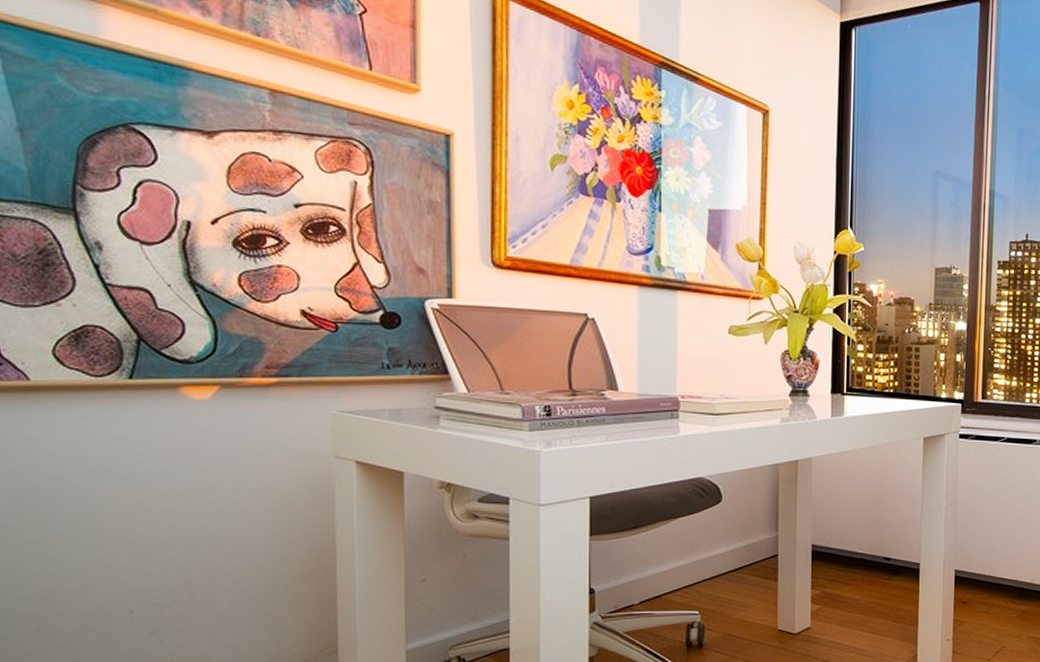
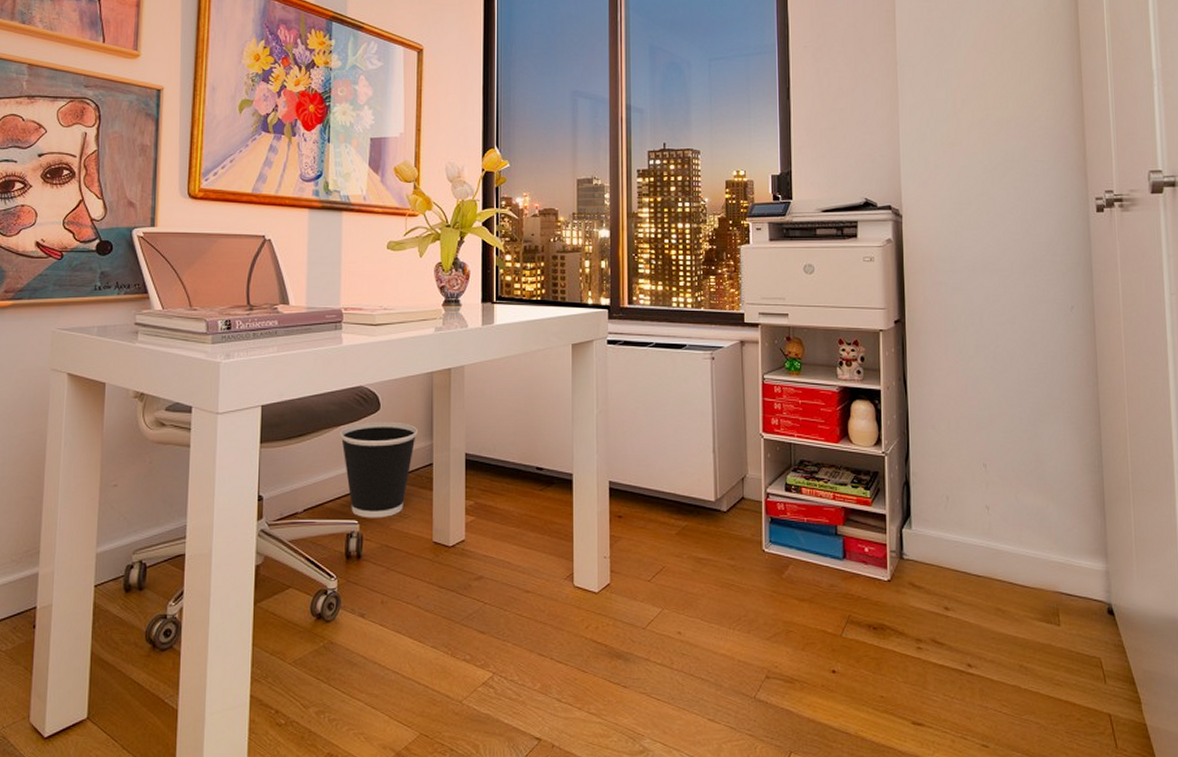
wastebasket: none [678,513,762,609] -> present [340,421,418,518]

